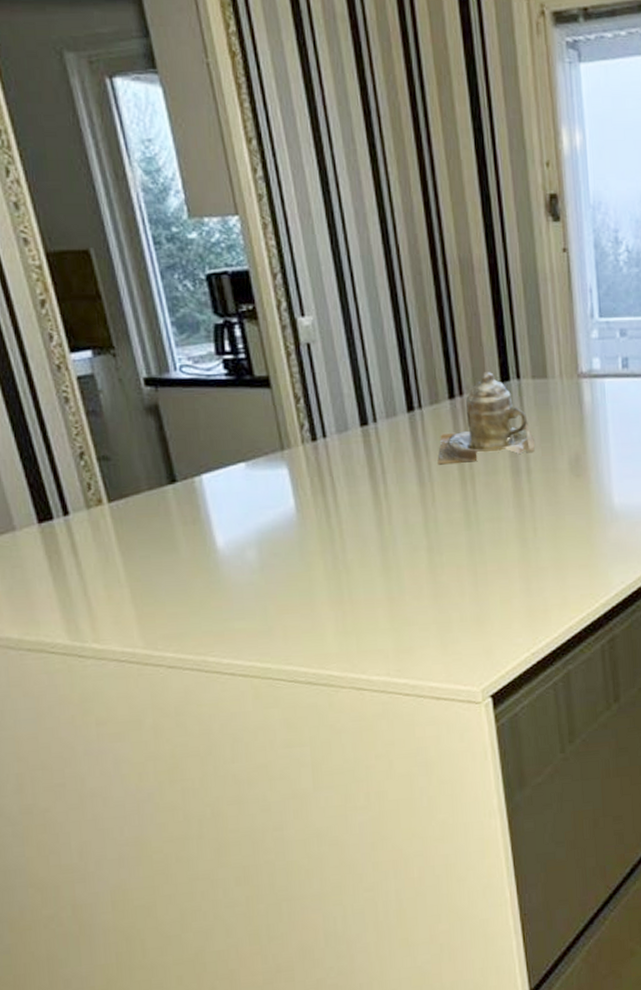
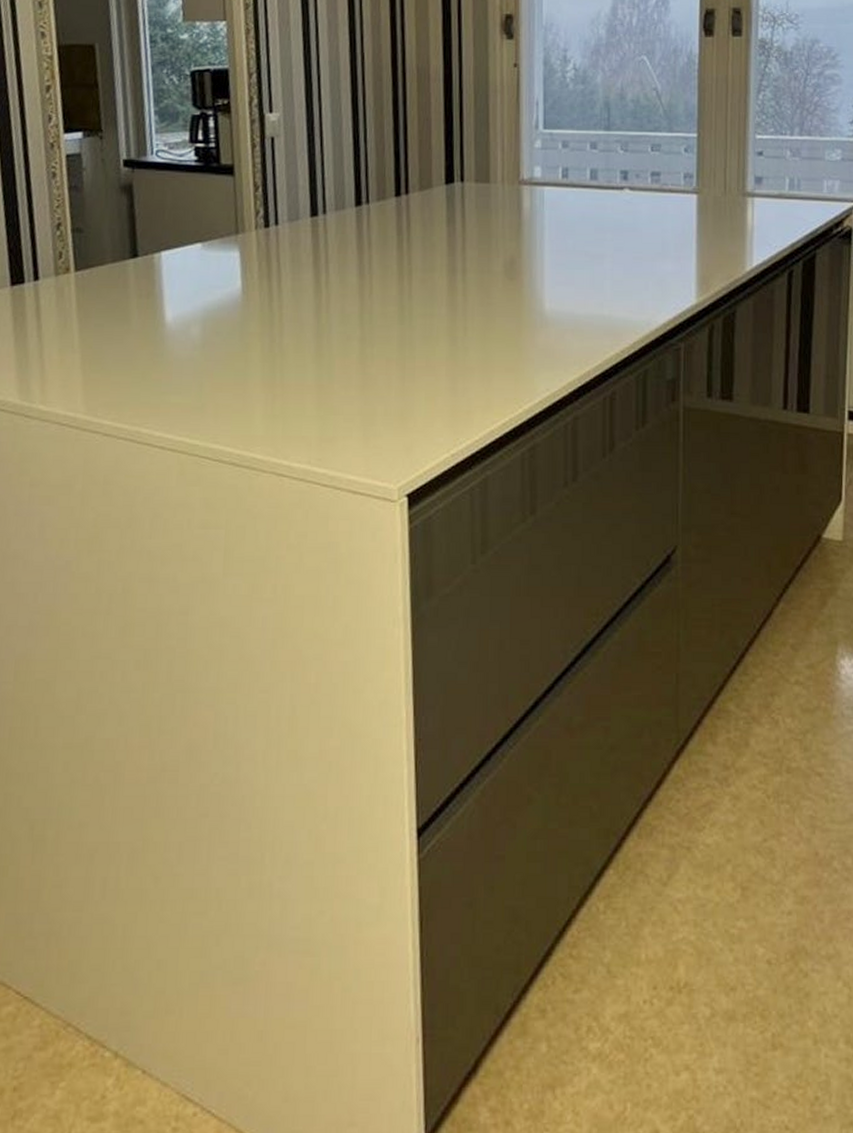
teapot: present [437,372,535,464] -> none [378,173,472,258]

